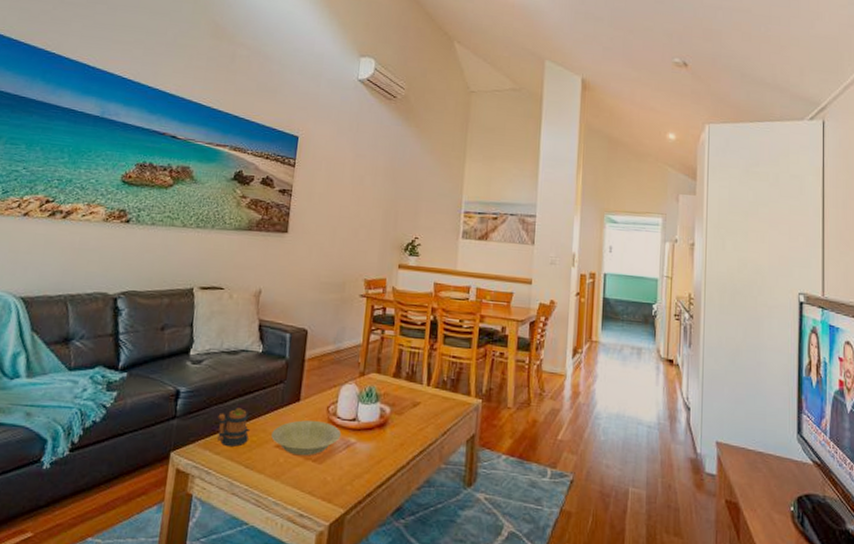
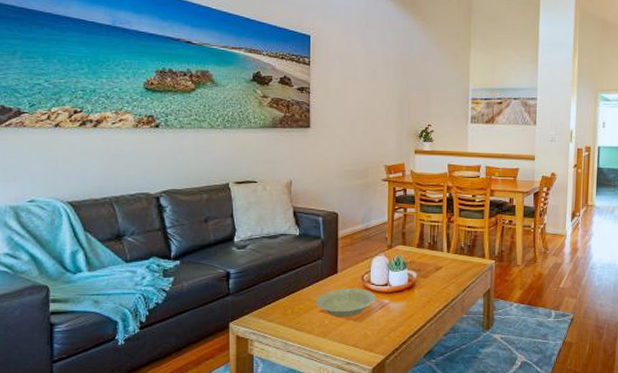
mug: present [216,408,251,447] -> none [267,283,297,314]

